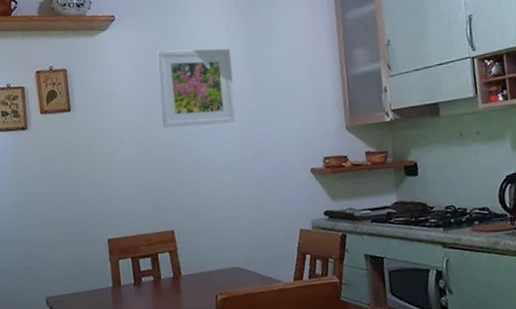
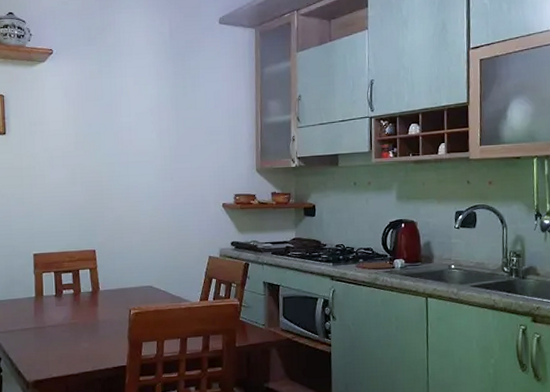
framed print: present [156,48,237,129] -> none [90,86,160,158]

